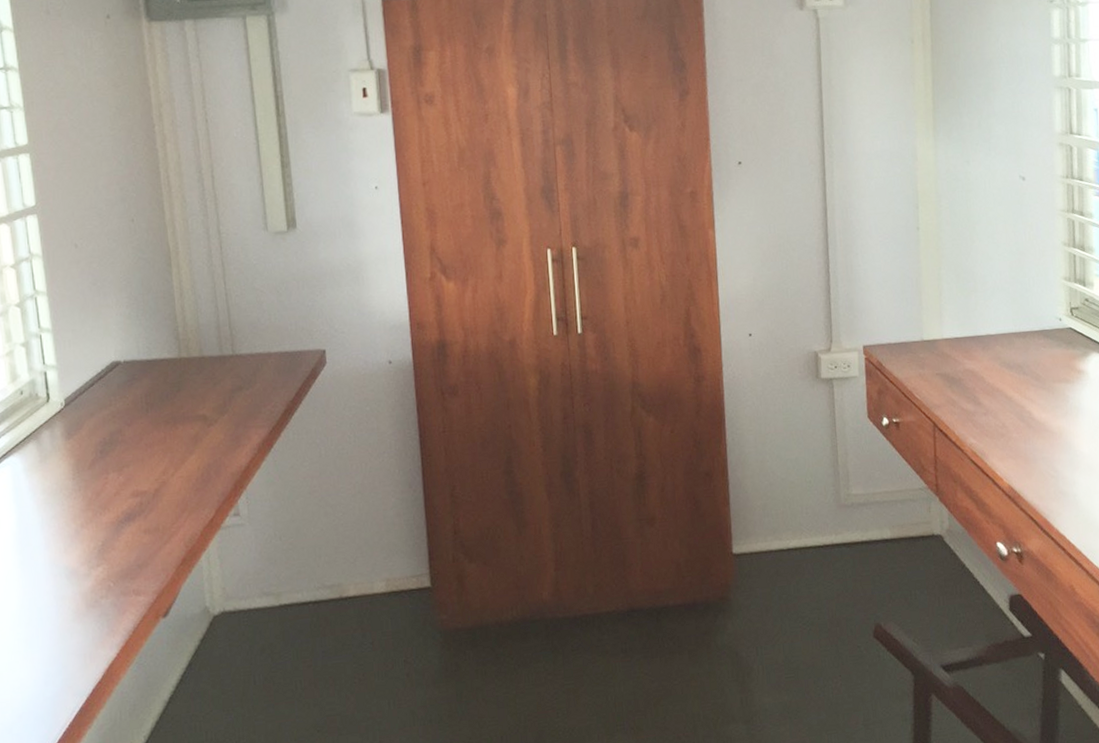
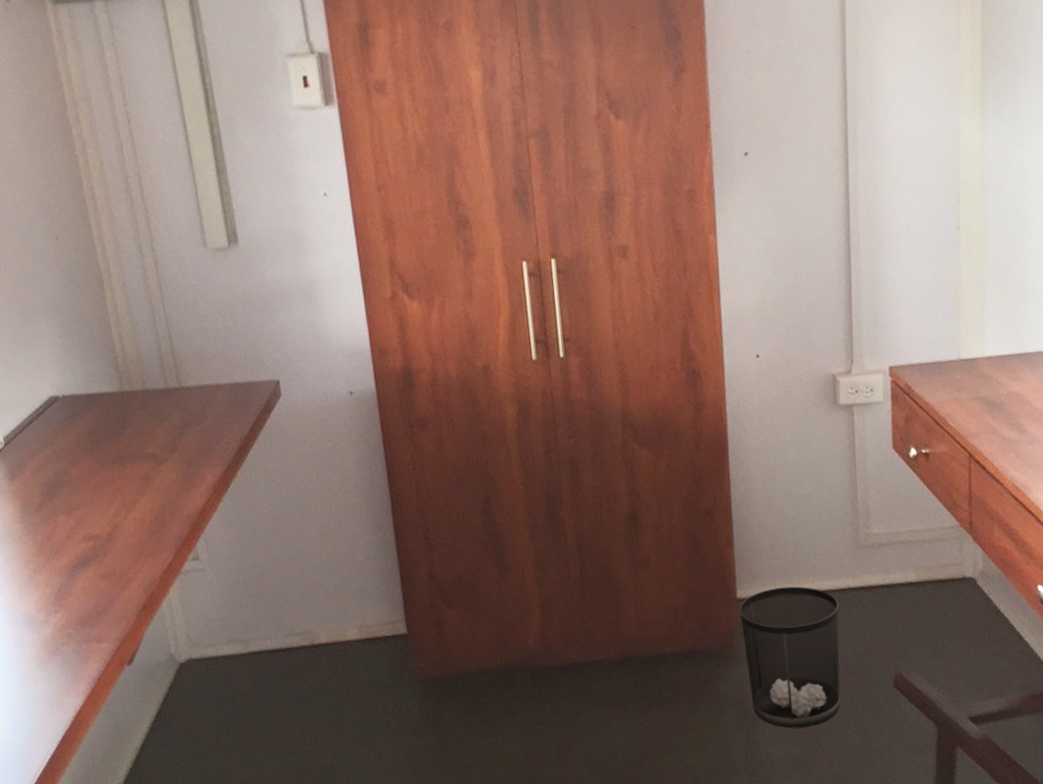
waste bin: none [734,542,827,677] -> present [739,586,841,728]

